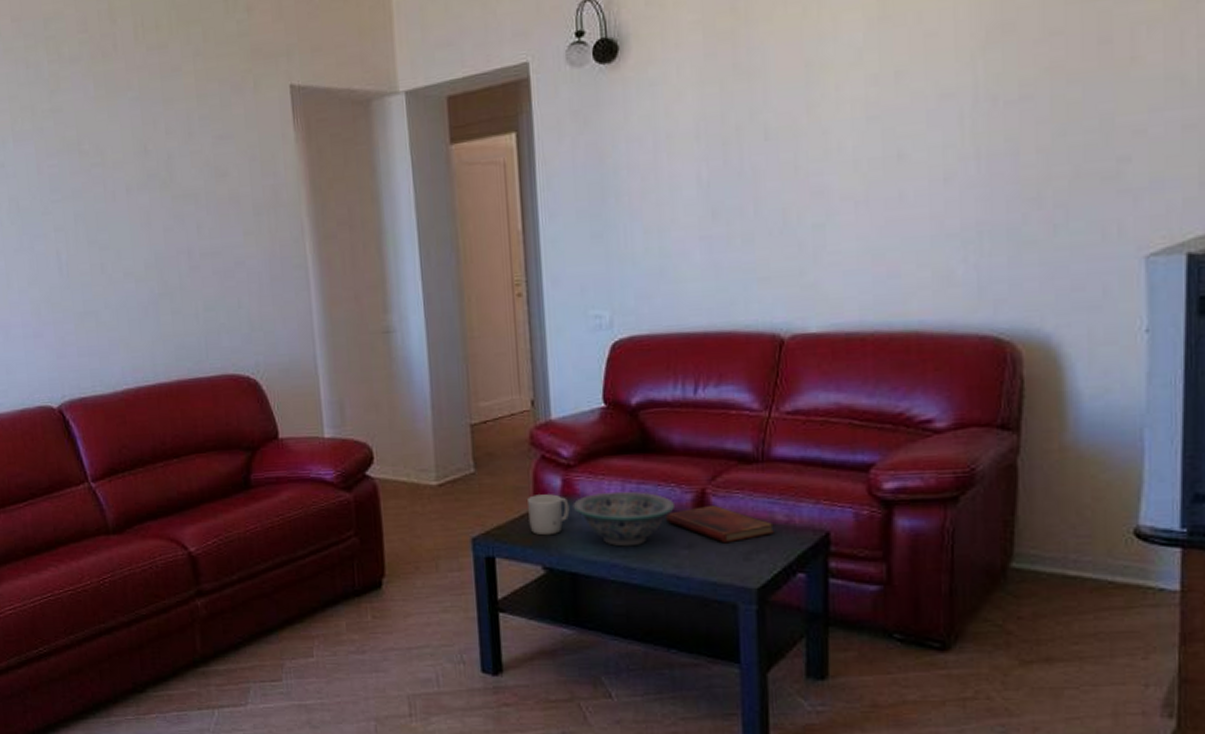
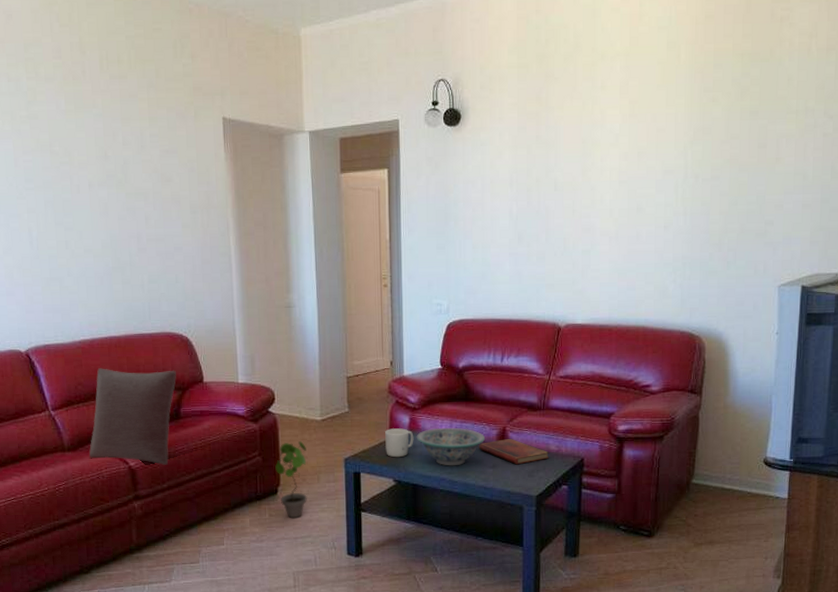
pillow: none [138,424,244,550] -> present [89,368,176,465]
potted plant: none [377,515,423,622] -> present [275,441,307,519]

